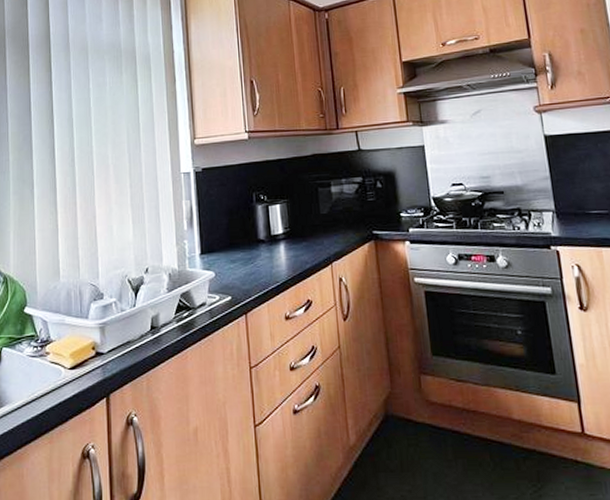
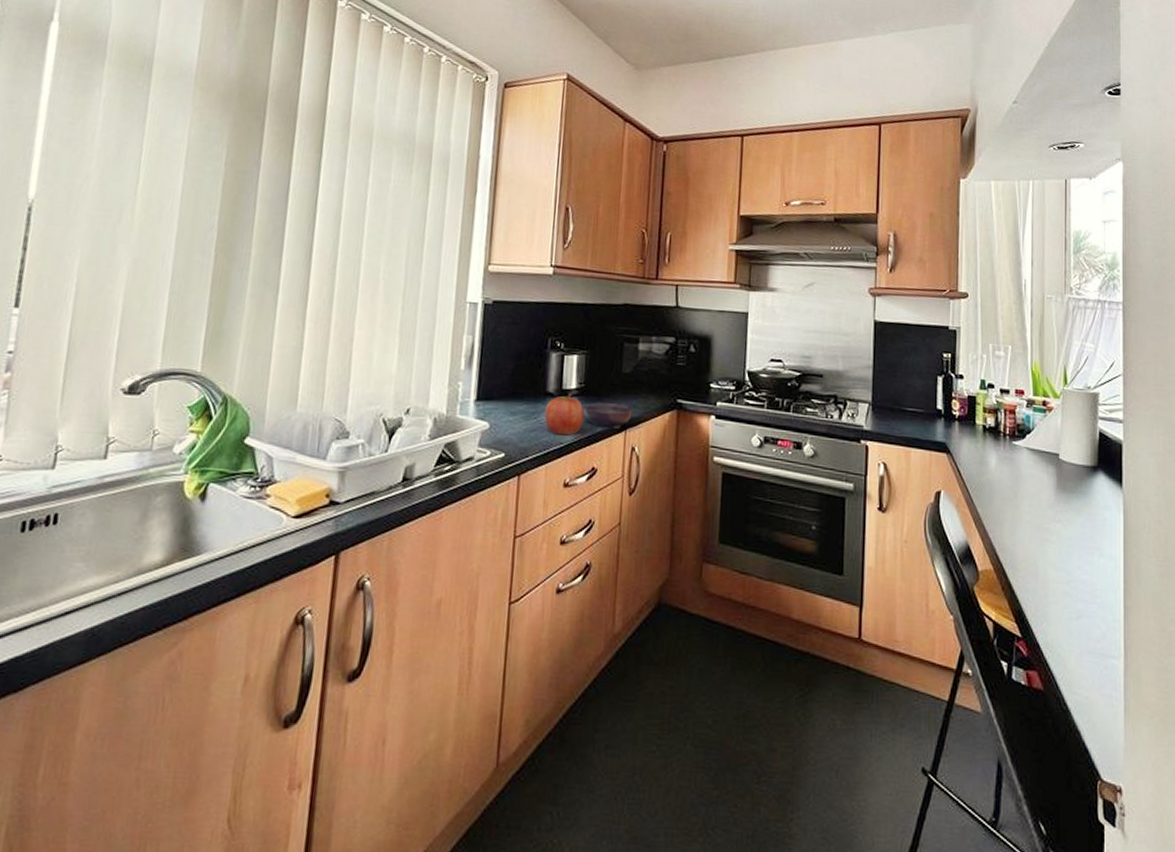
fruit: none [259,237,295,276] -> present [544,393,585,437]
bowl: none [292,241,335,265] -> present [584,402,633,430]

